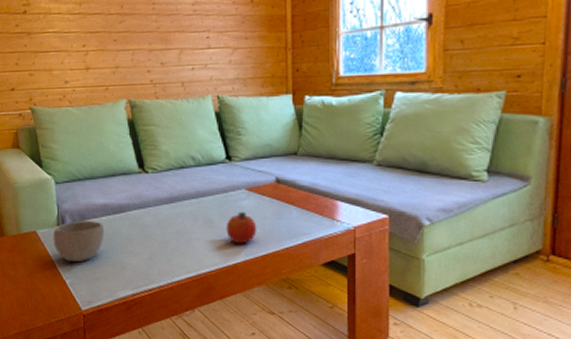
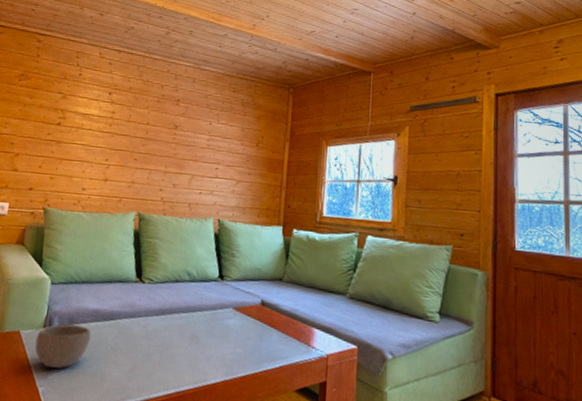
fruit: present [226,212,257,244] -> none [209,330,240,363]

